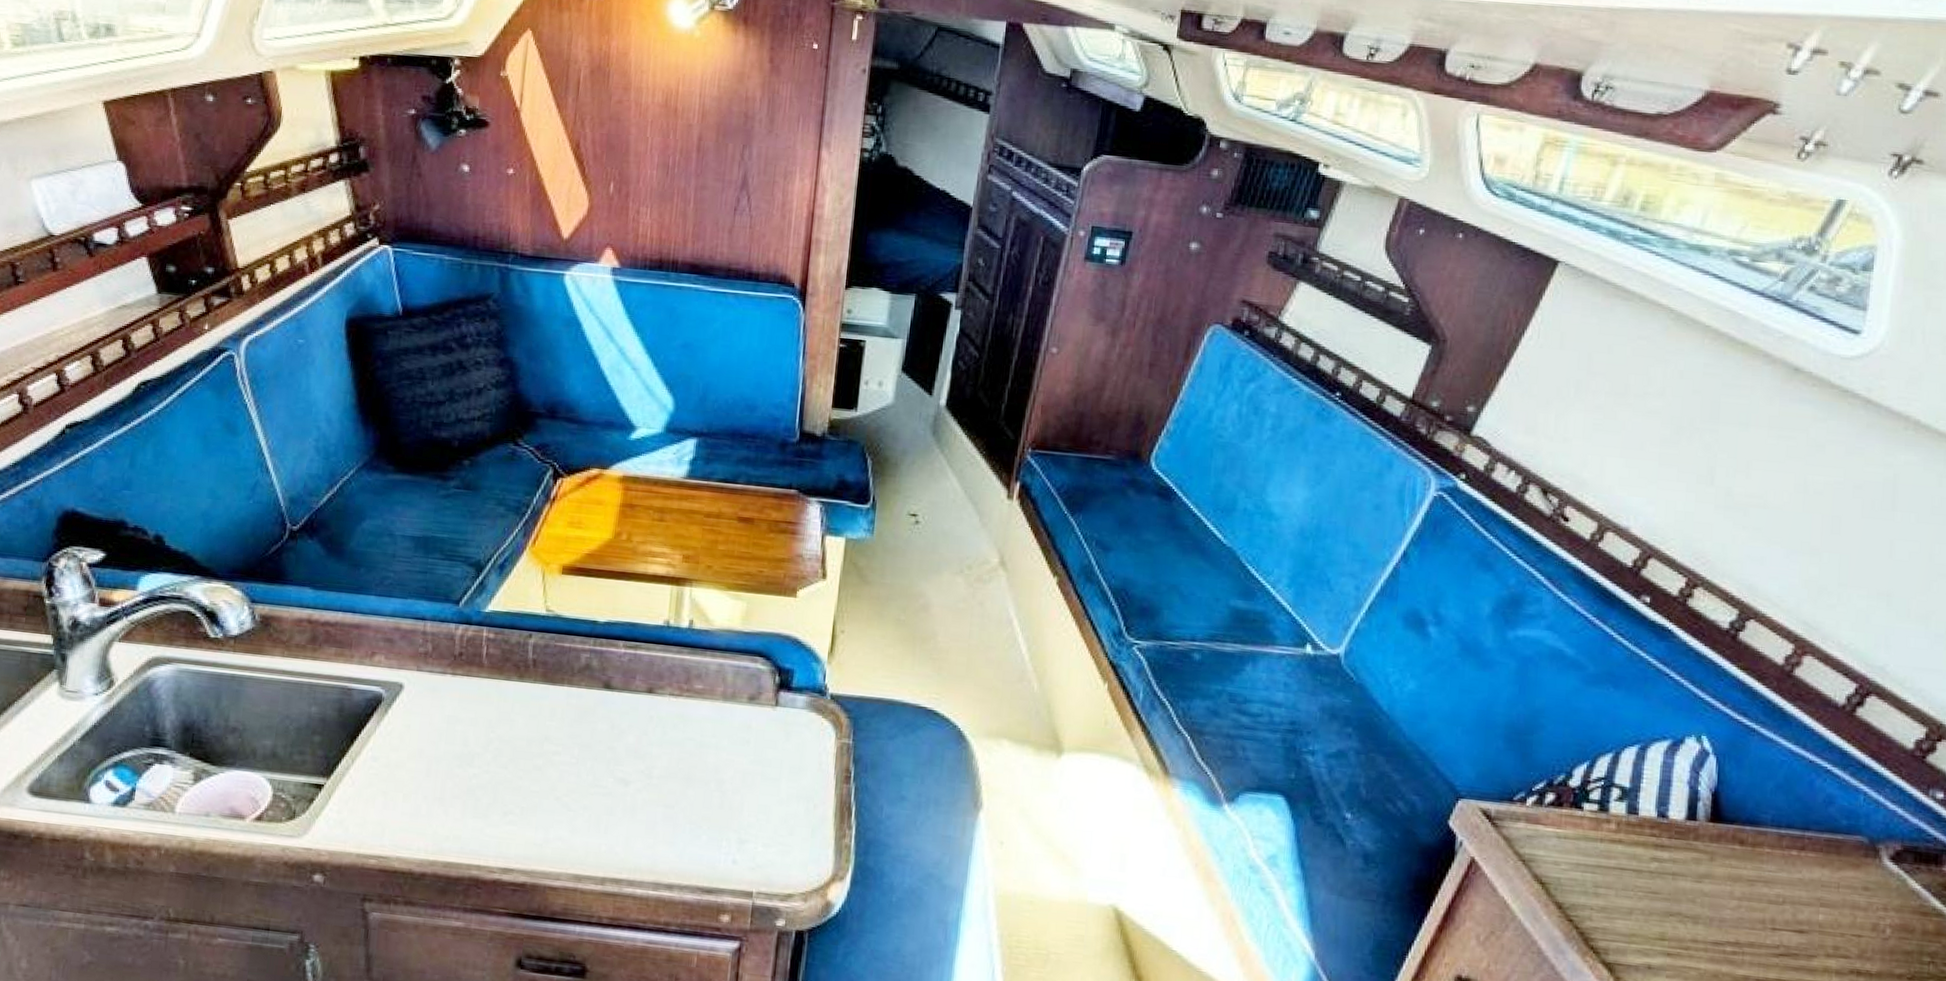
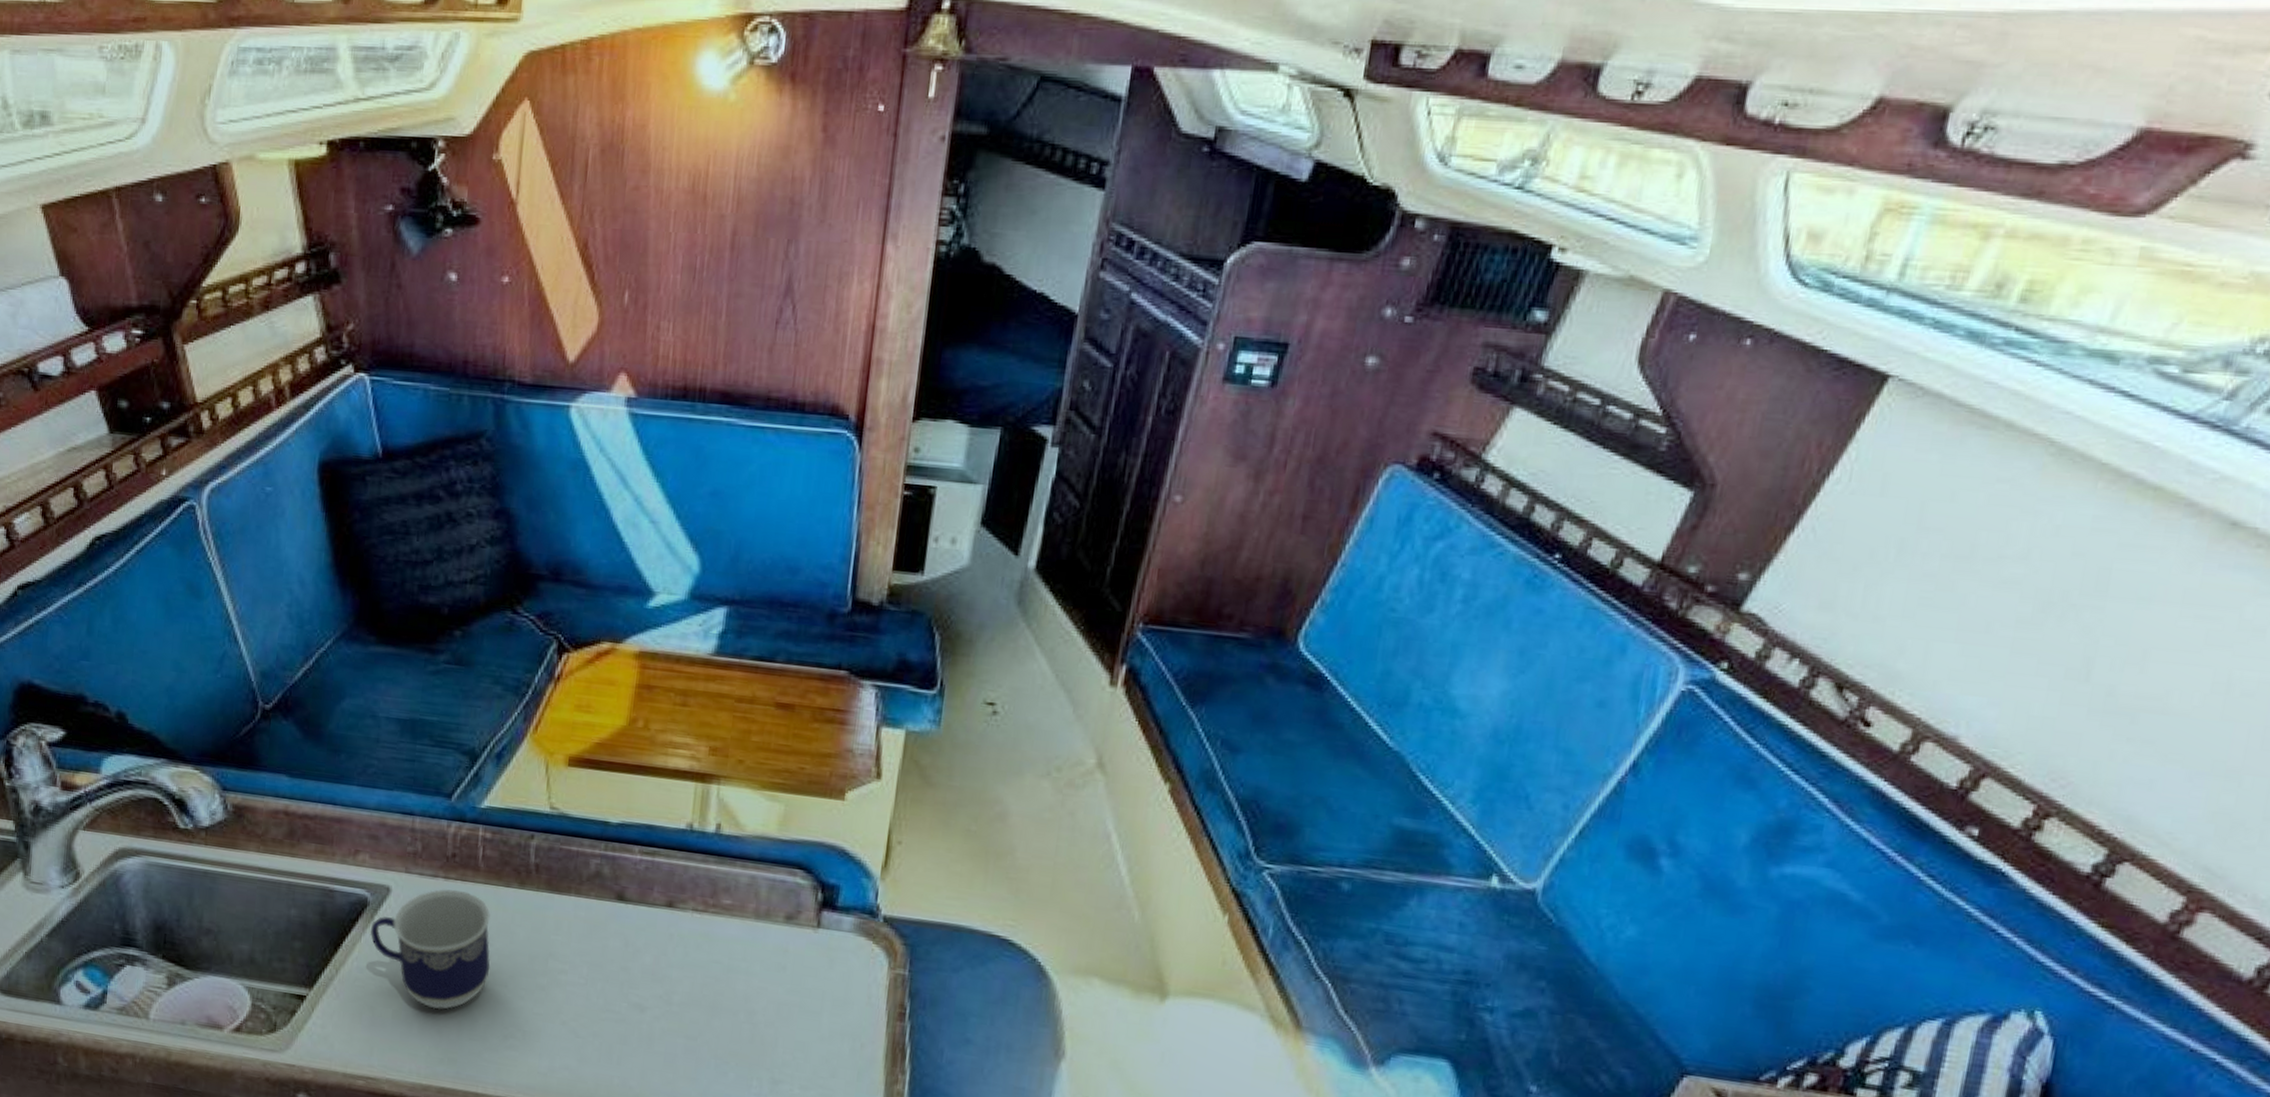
cup: none [384,684,493,792] -> present [370,889,490,1009]

